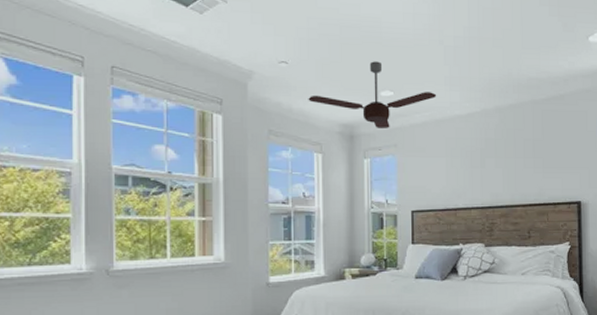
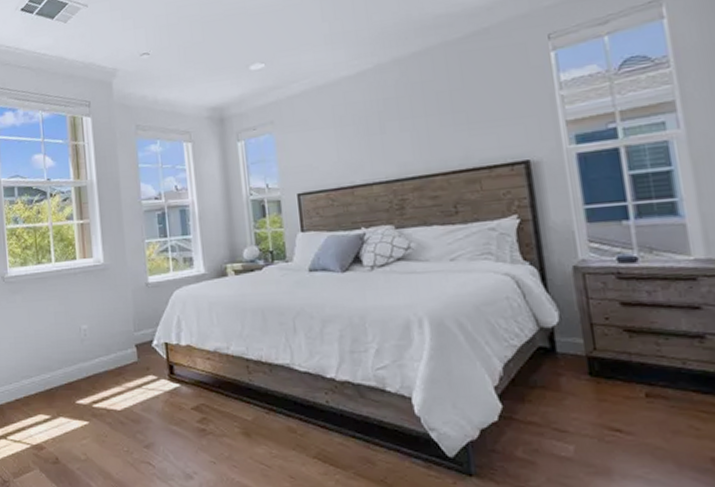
ceiling fan: present [308,61,437,128] -> none [172,33,317,106]

